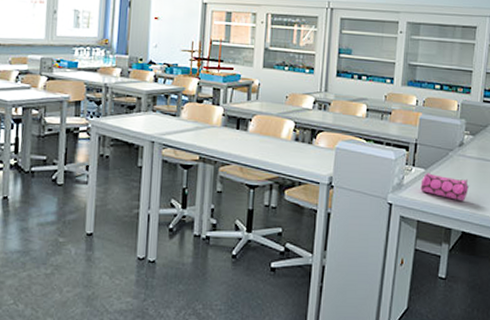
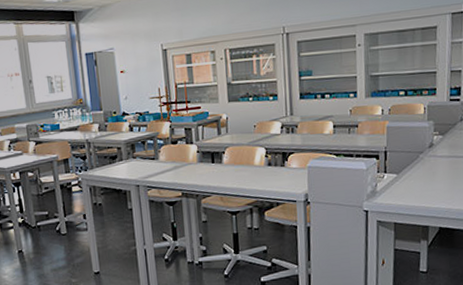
pencil case: present [420,173,470,202] -> none [394,177,443,200]

